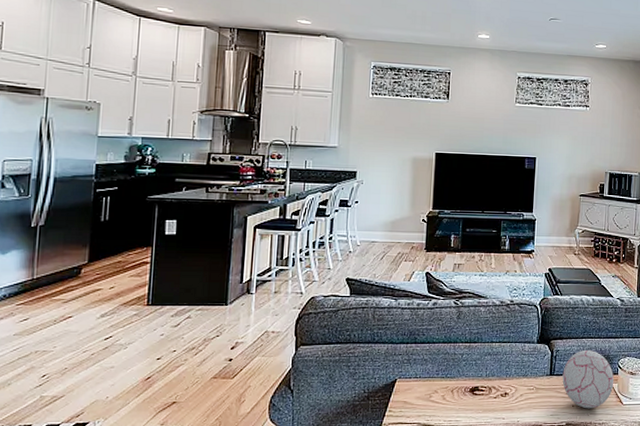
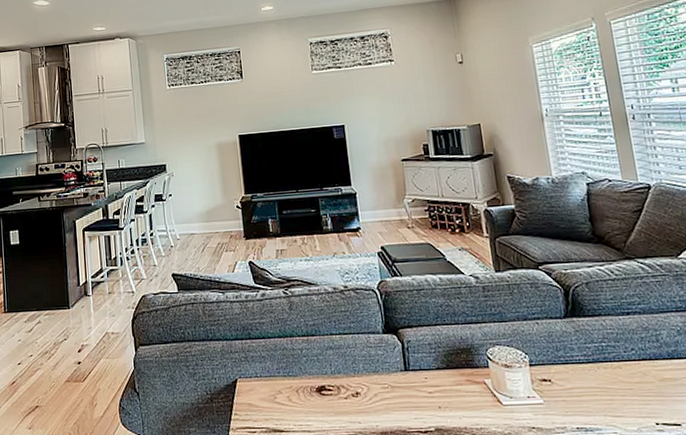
decorative ball: present [562,349,614,409] -> none [419,338,487,411]

